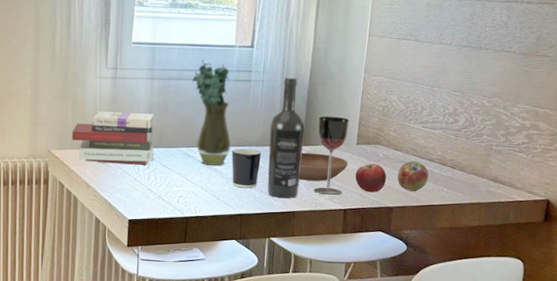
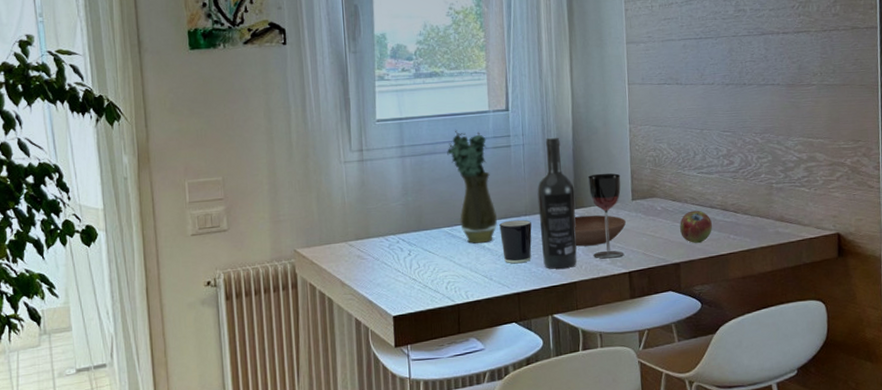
books: present [72,111,155,165] -> none [319,195,415,257]
fruit: present [355,163,387,192] -> none [635,218,669,250]

